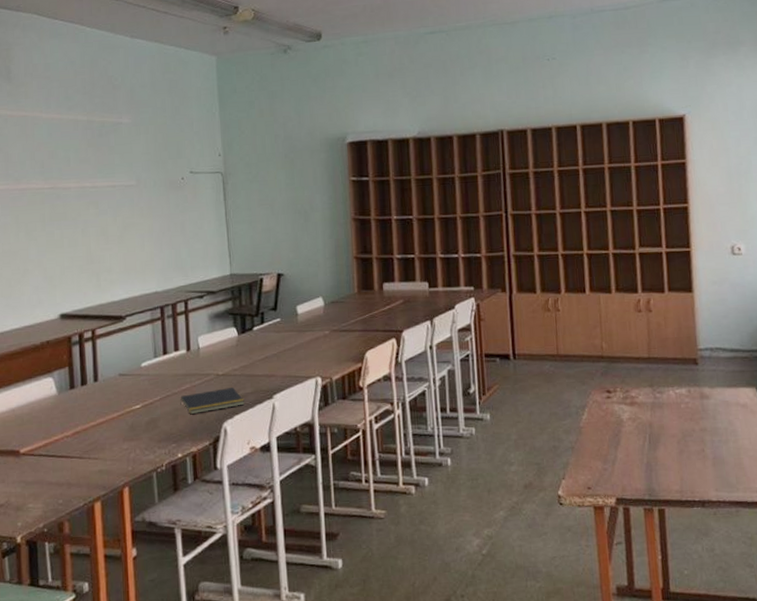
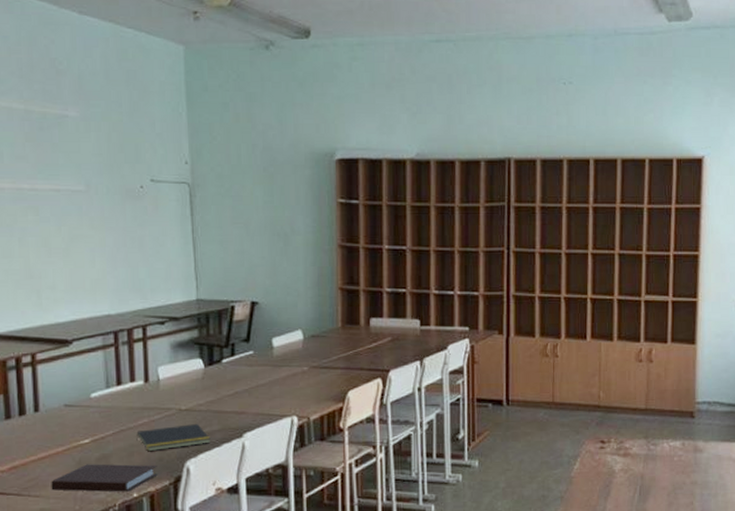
notebook: none [108,427,199,453] -> present [51,464,158,492]

